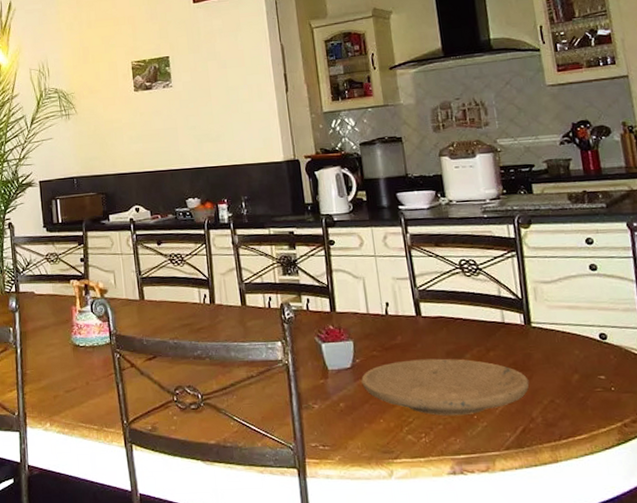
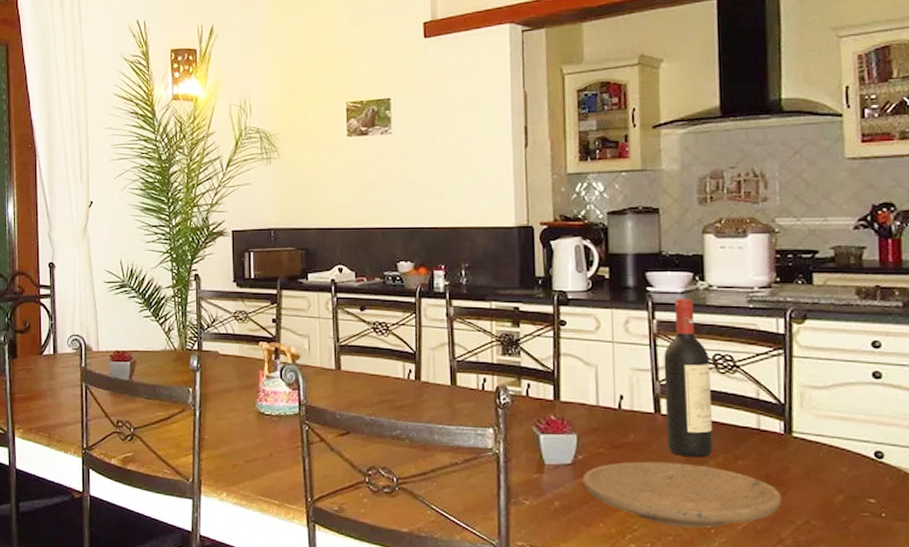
wine bottle: none [418,214,468,353] -> present [663,299,713,458]

